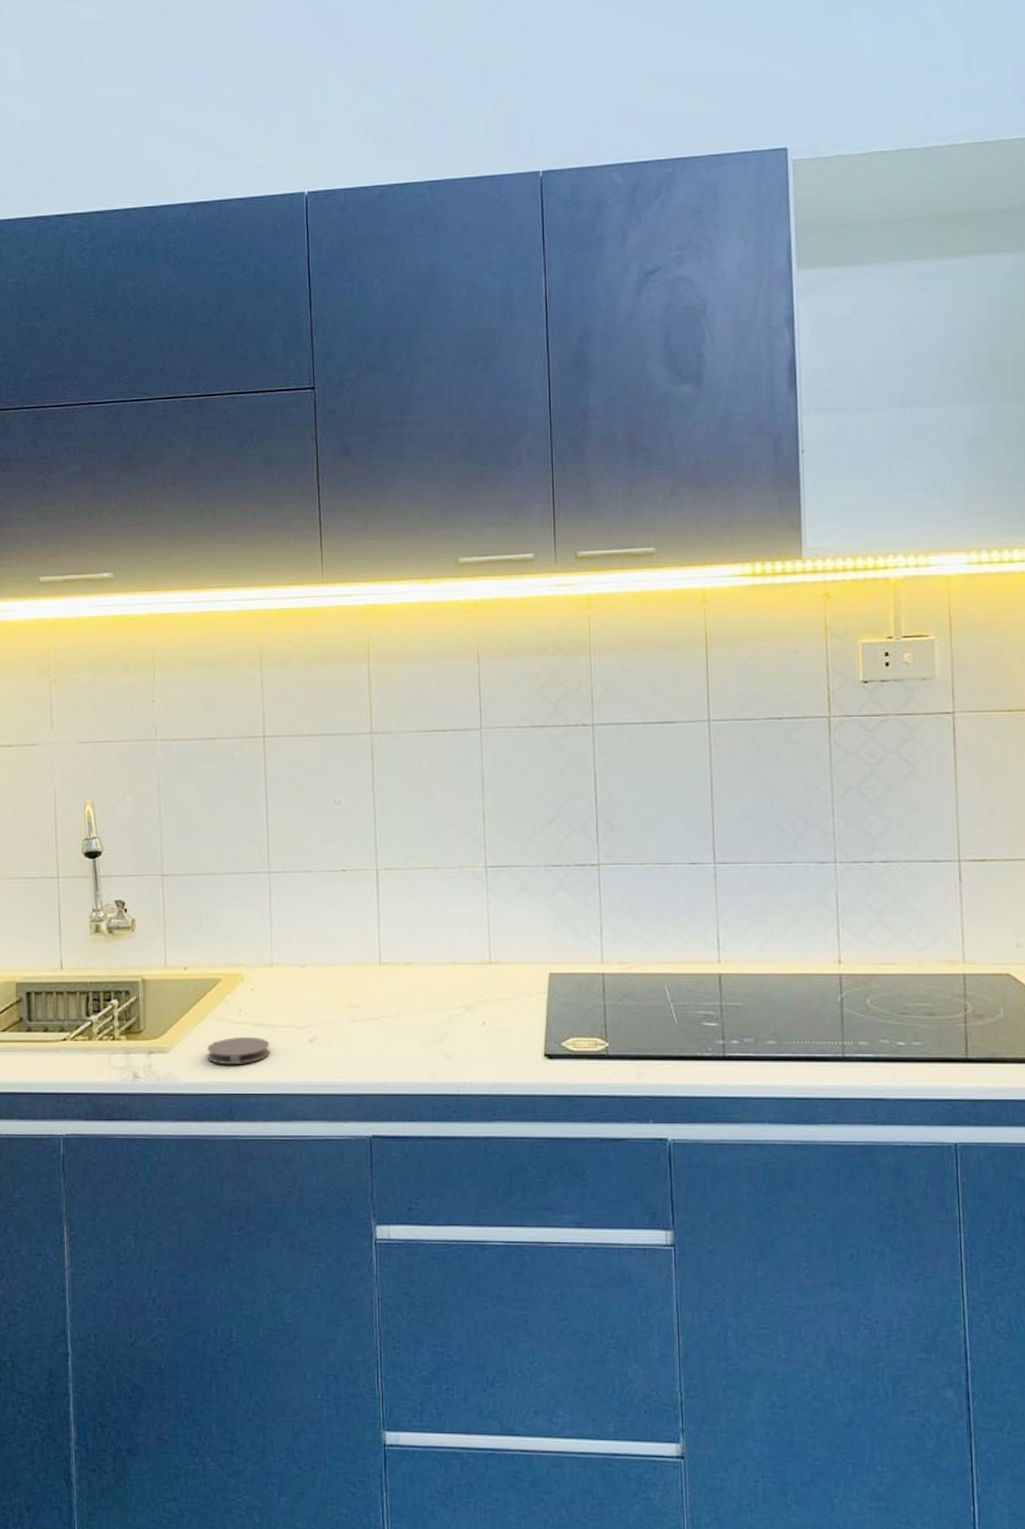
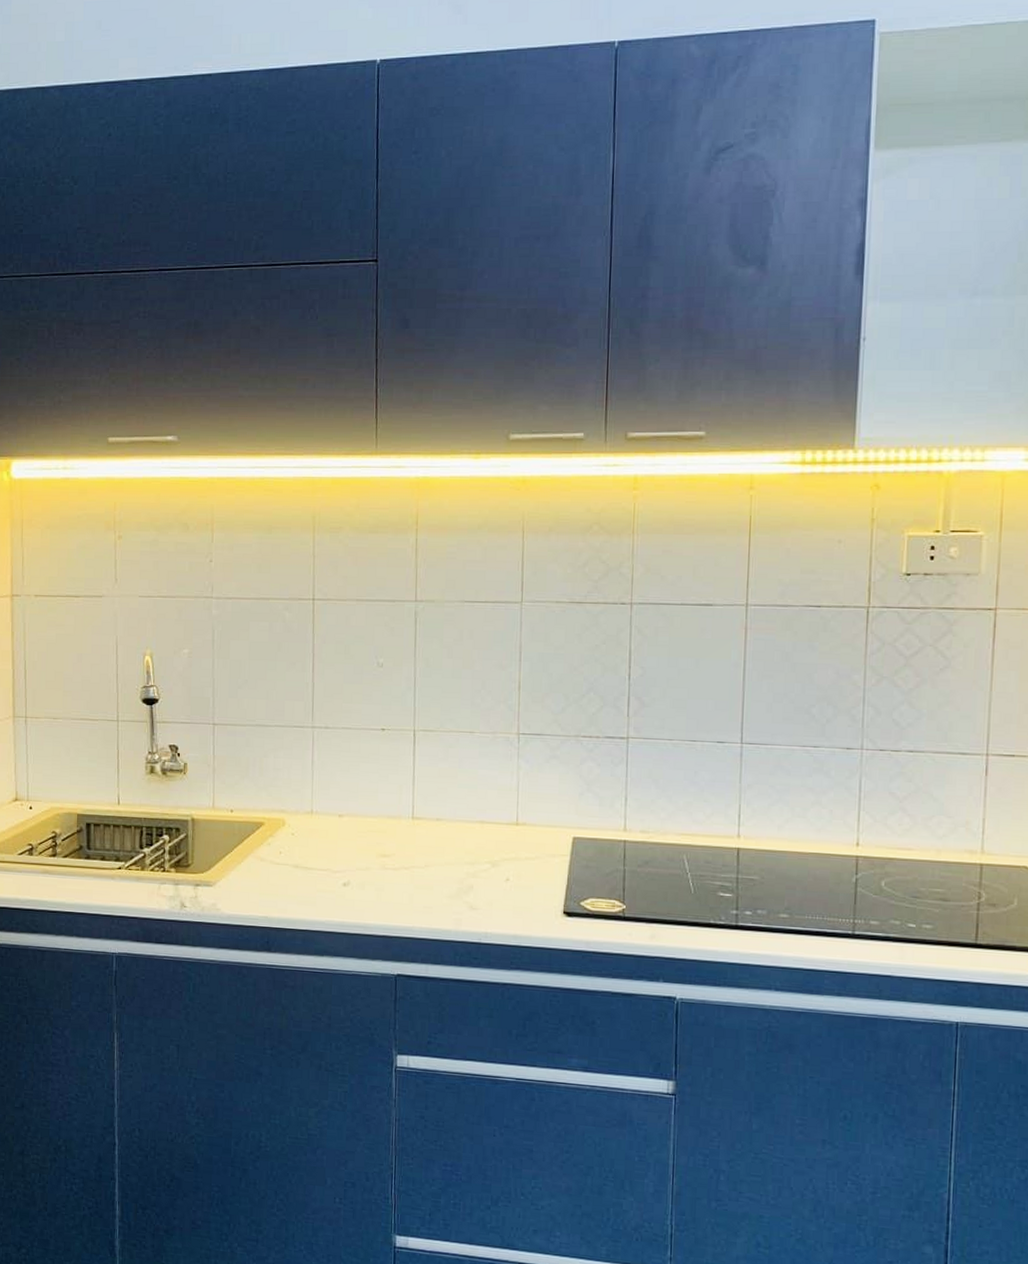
coaster: present [207,1036,270,1064] -> none [249,876,307,902]

